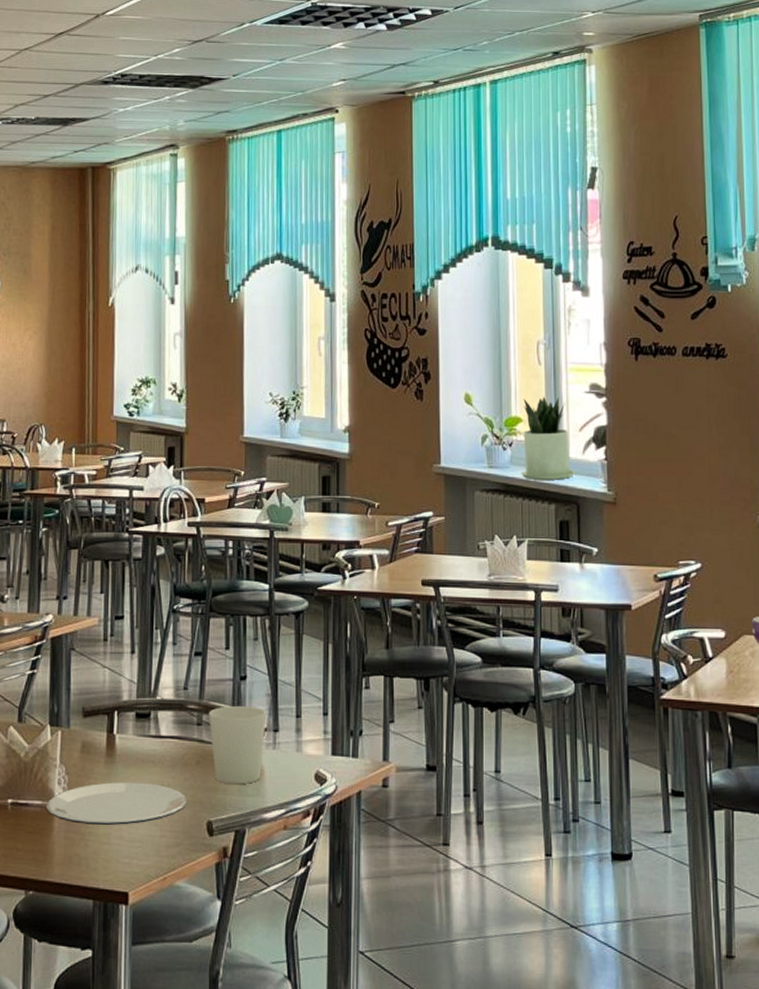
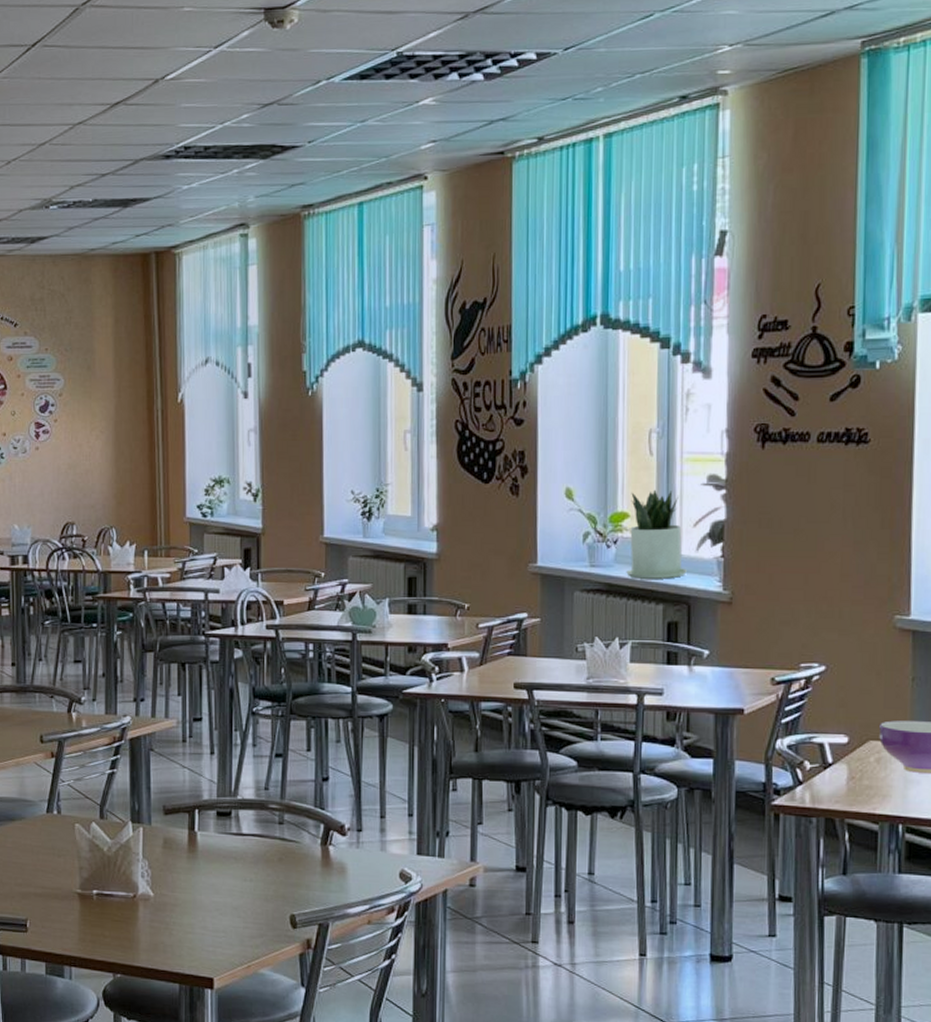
plate: present [45,781,187,825] -> none [130,876,270,916]
dixie cup: present [209,705,267,785] -> none [290,805,350,881]

